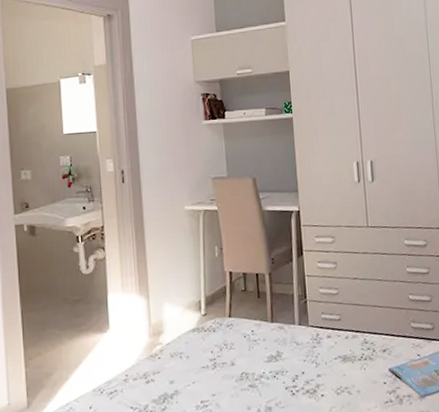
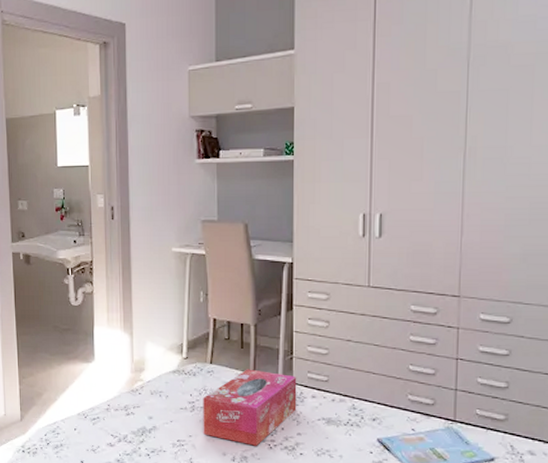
tissue box: none [224,317,315,395] -> present [203,369,297,446]

